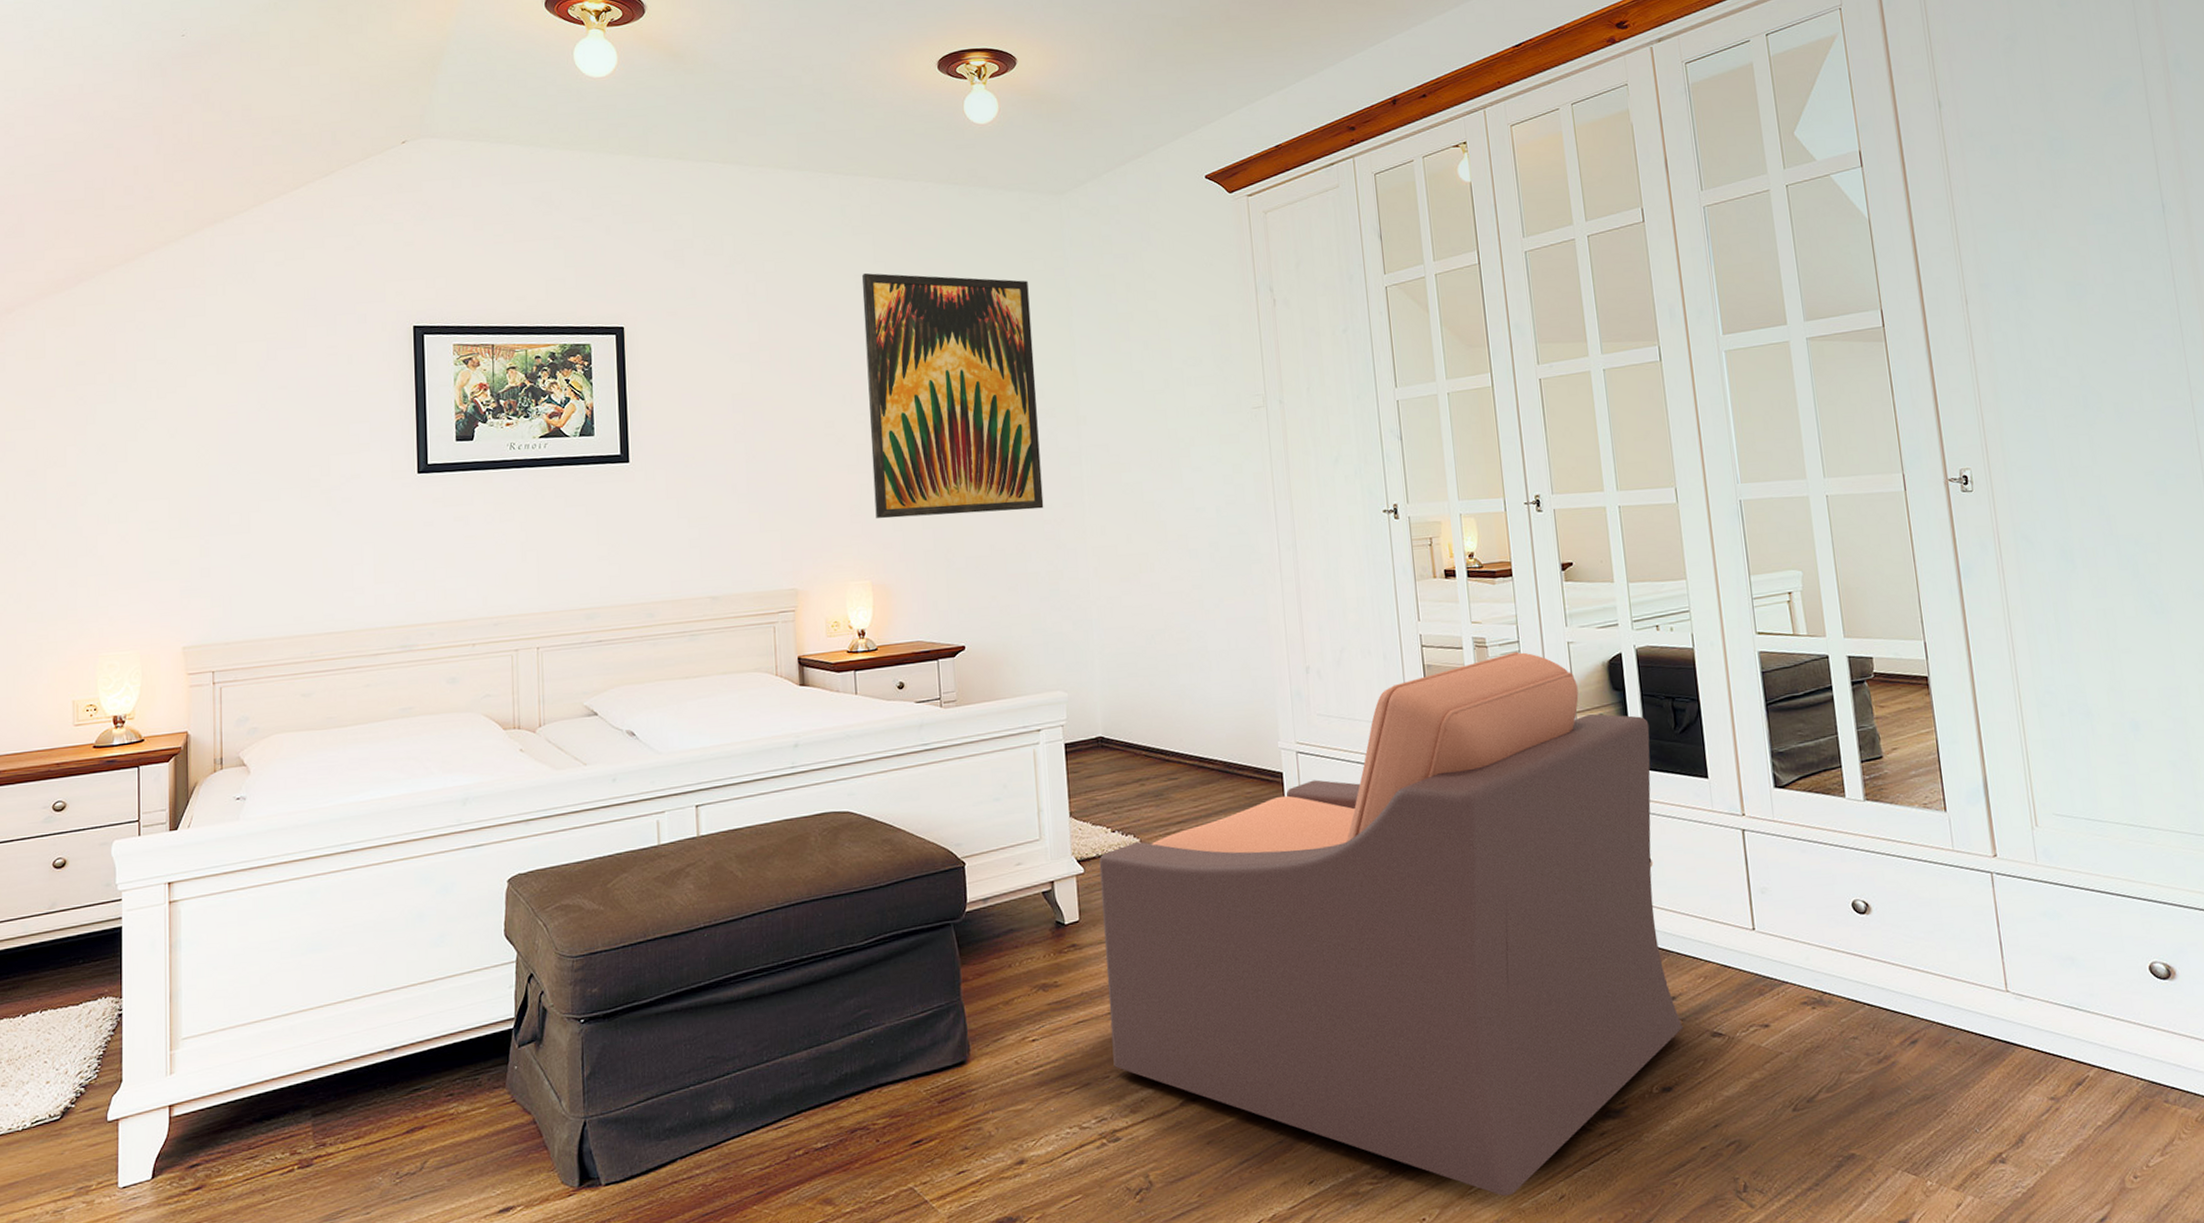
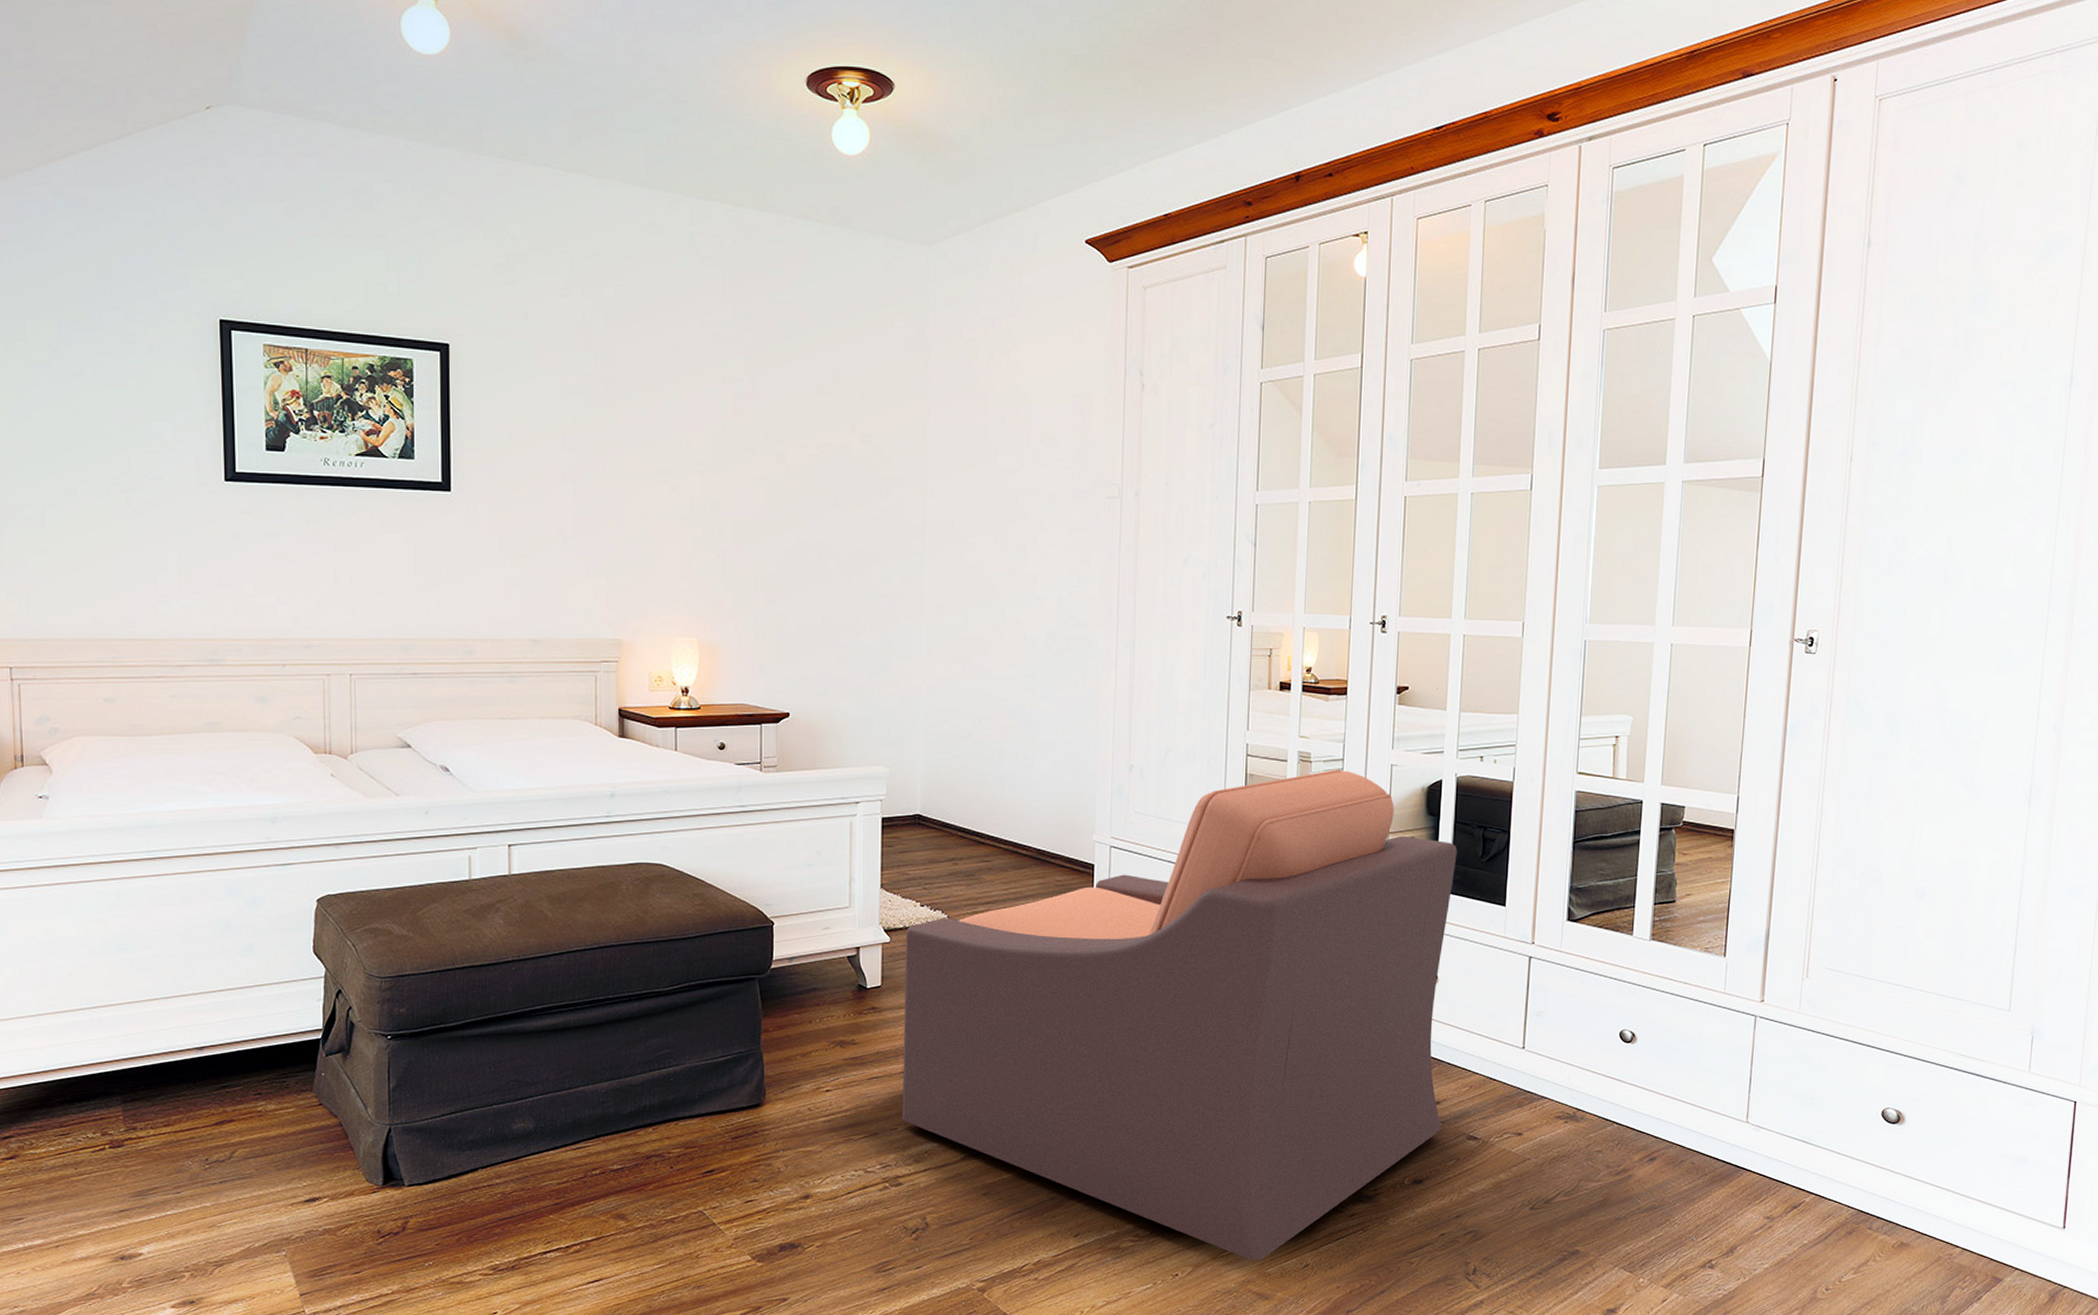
wall art: present [861,273,1044,519] -> none [707,311,885,581]

